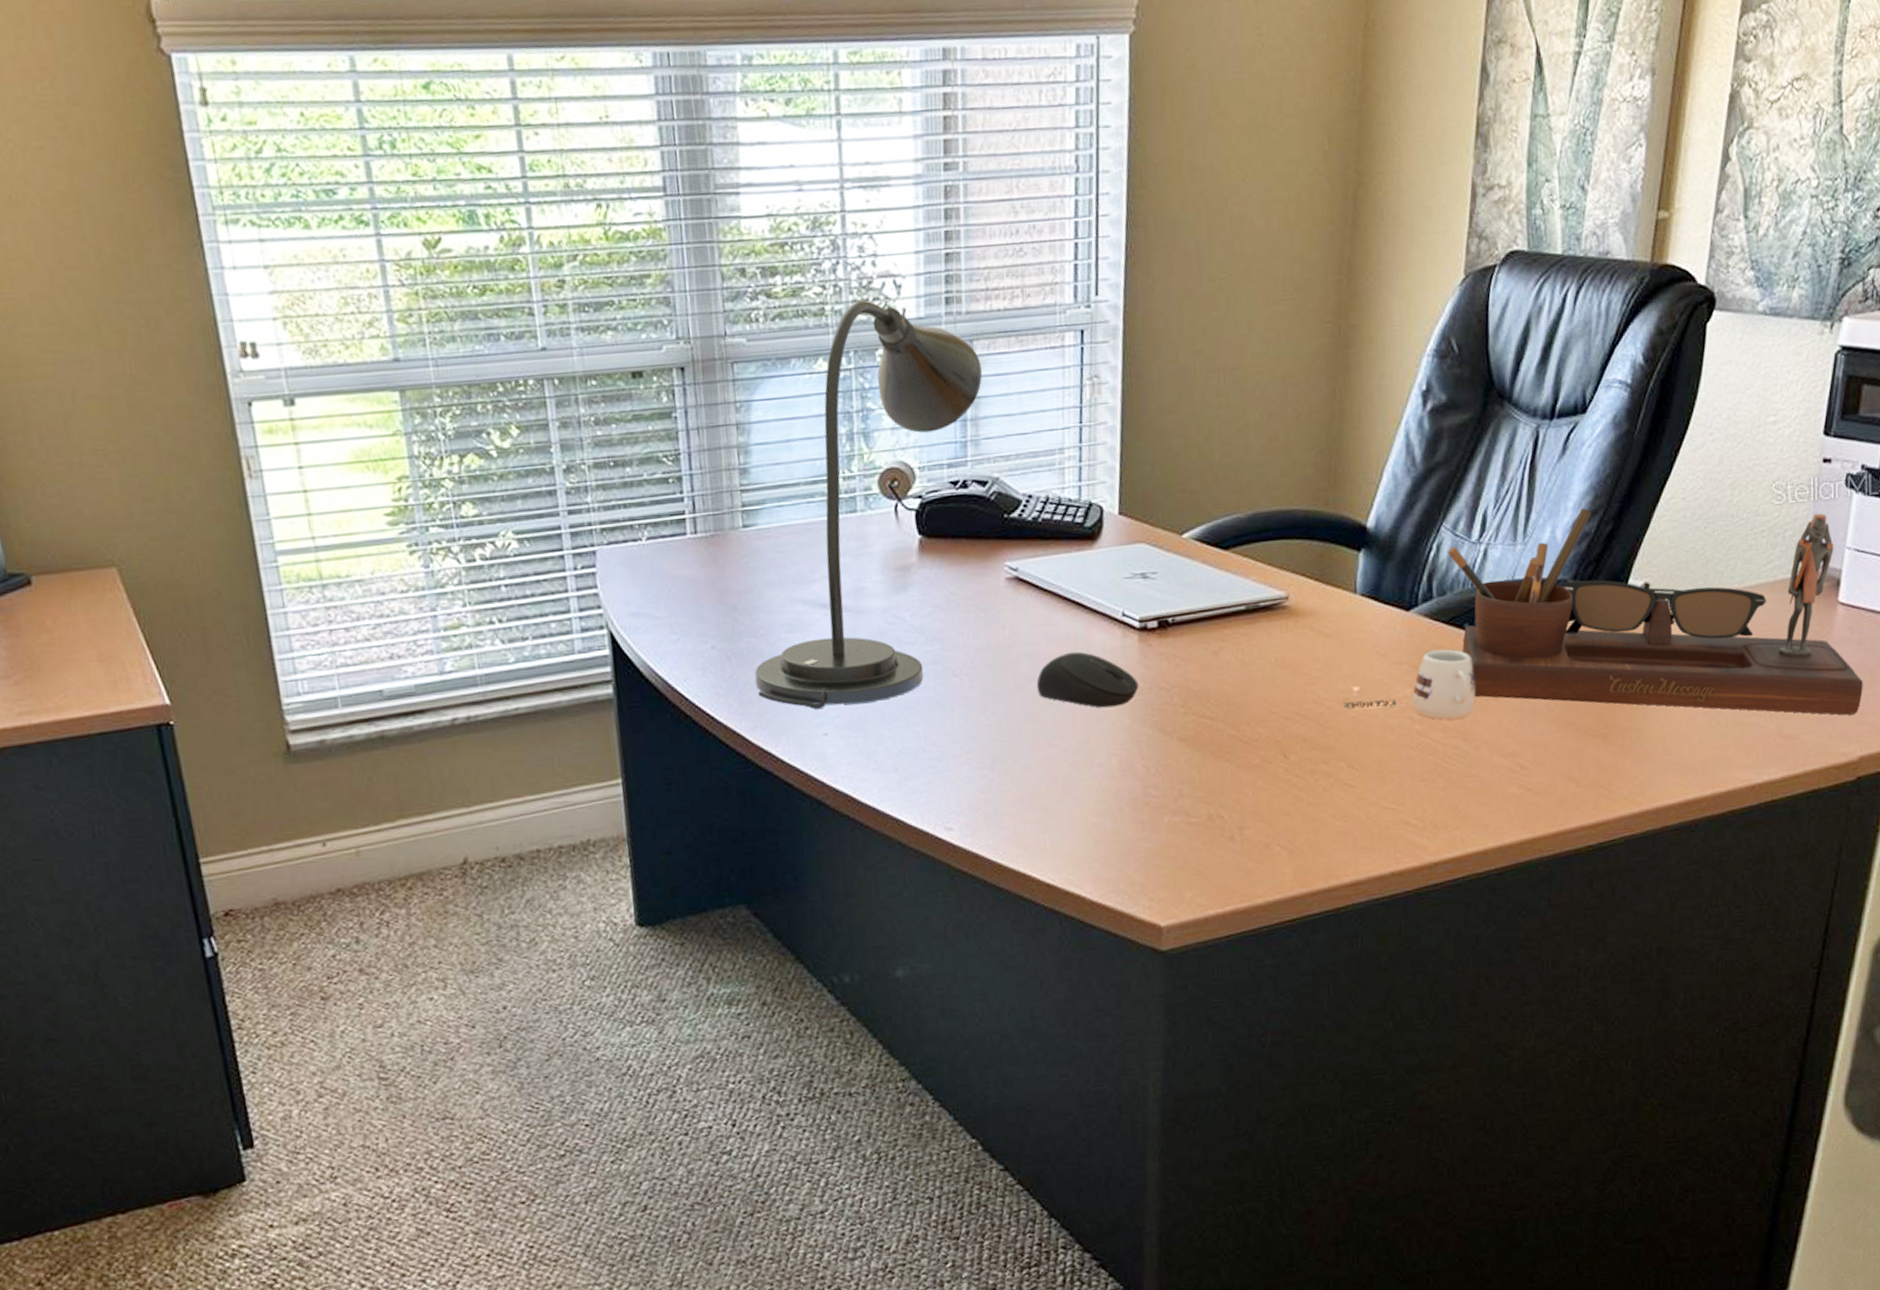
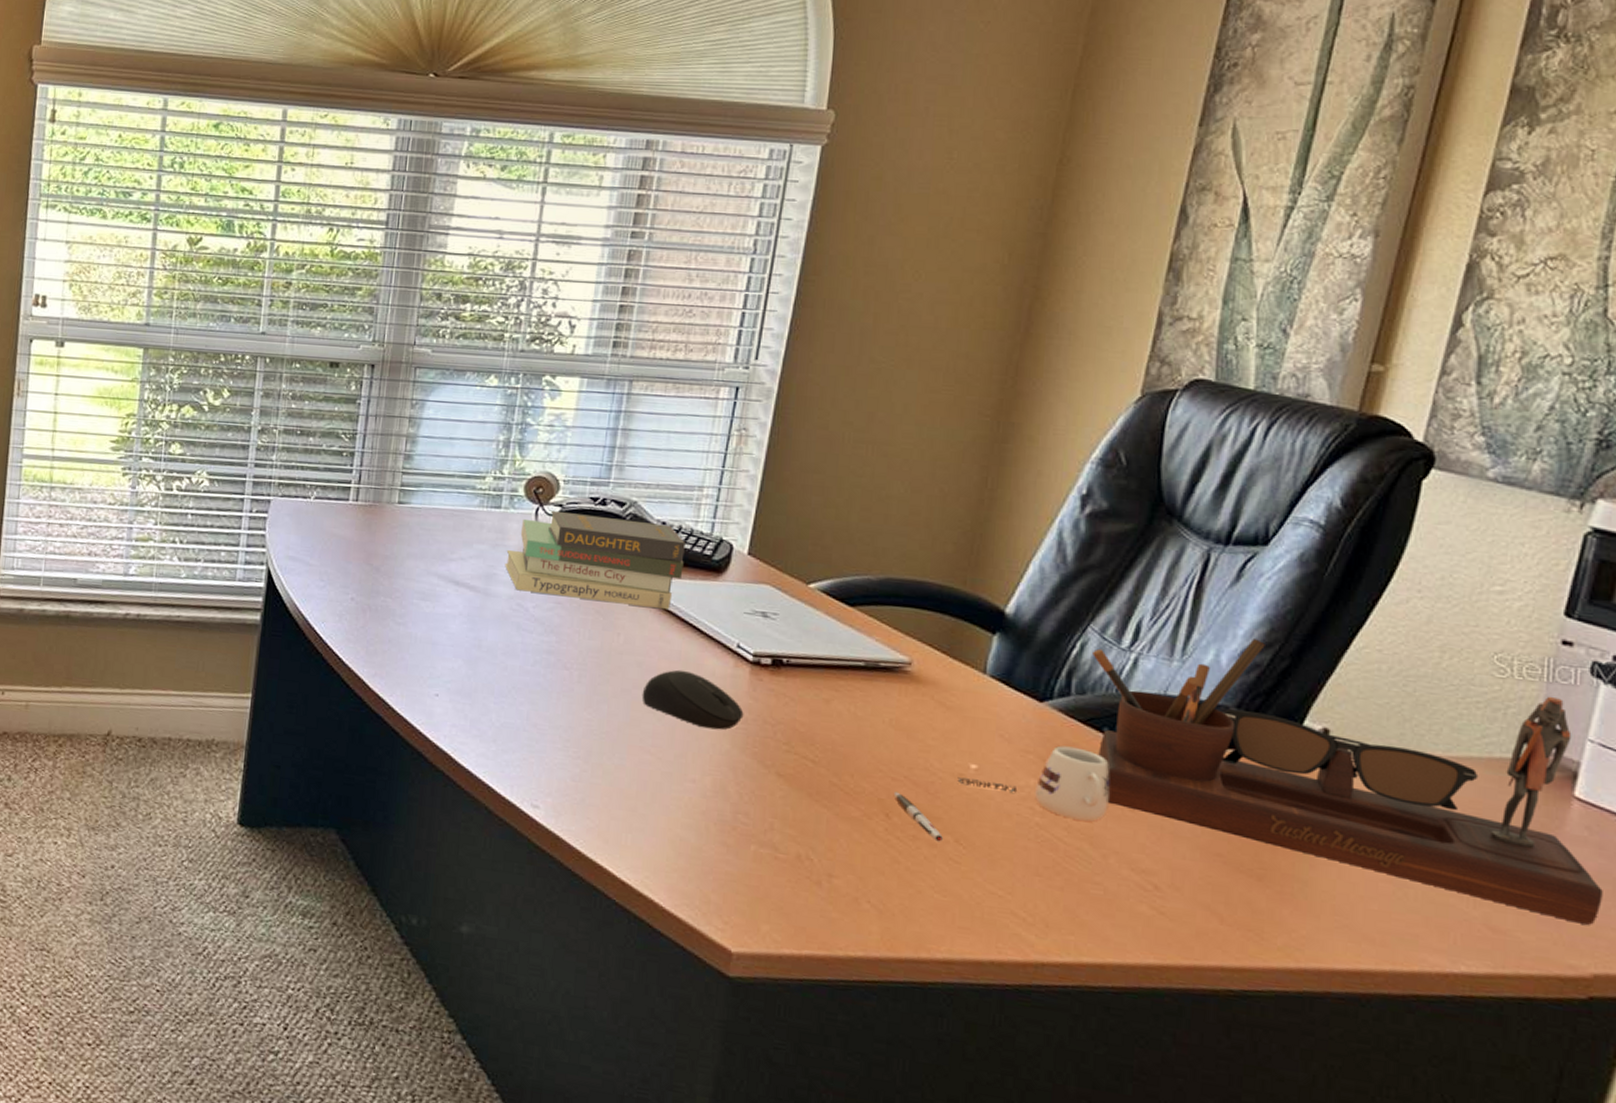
desk lamp: present [754,299,982,710] -> none [383,333,637,676]
books: none [871,497,1058,601] -> present [505,510,685,610]
pen: none [1288,730,1337,771] -> present [893,791,943,842]

